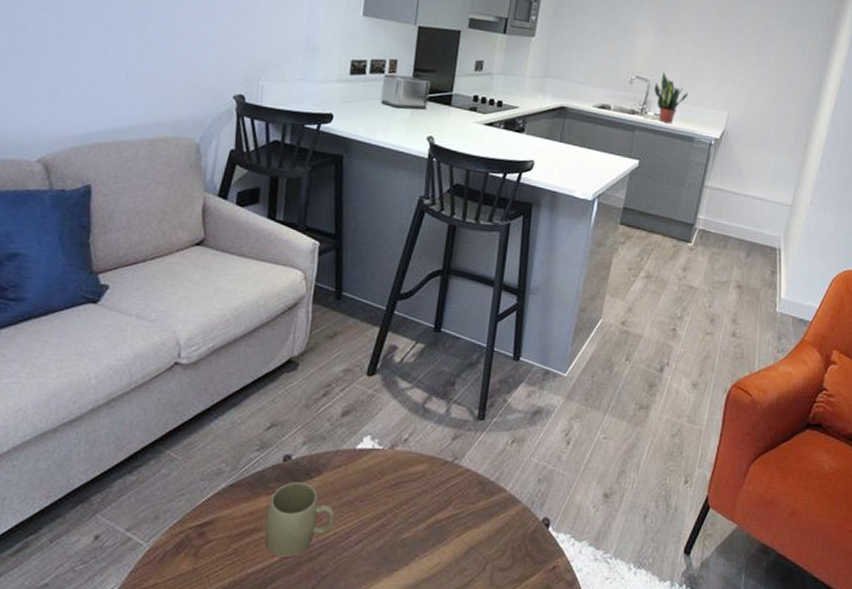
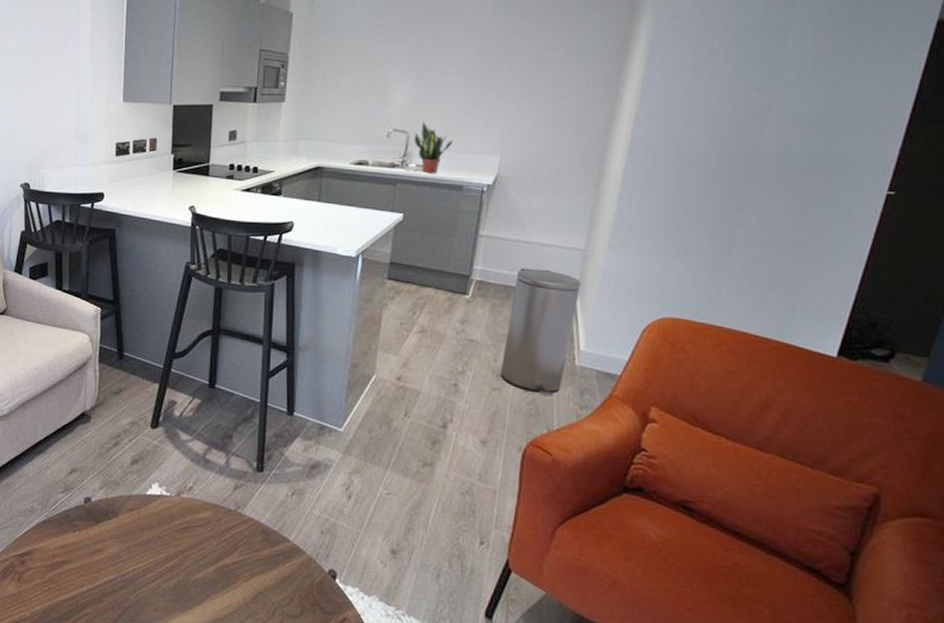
mug: present [265,482,336,557] -> none [73,521,133,589]
toaster: present [381,74,430,110] -> none [145,151,188,183]
pedal bin: none [713,219,786,341] -> present [500,268,581,397]

